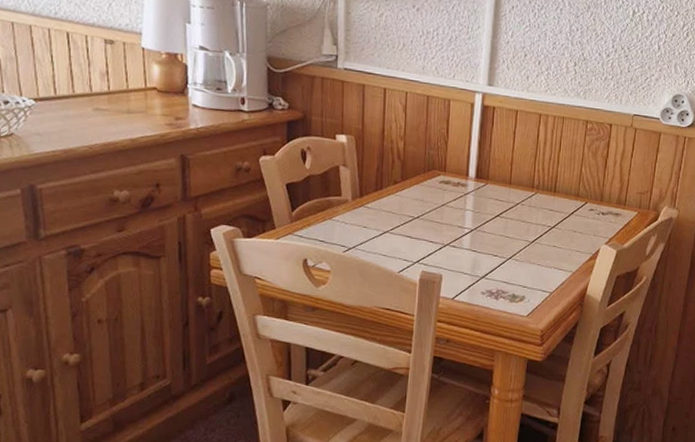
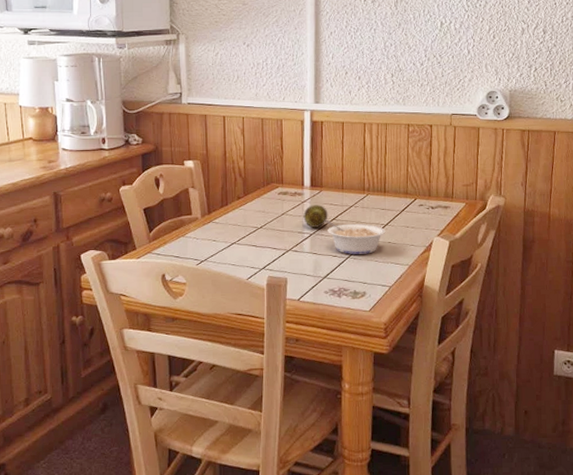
fruit: none [465,198,493,223] -> present [303,205,328,228]
legume: none [487,215,552,257] -> present [324,219,386,254]

